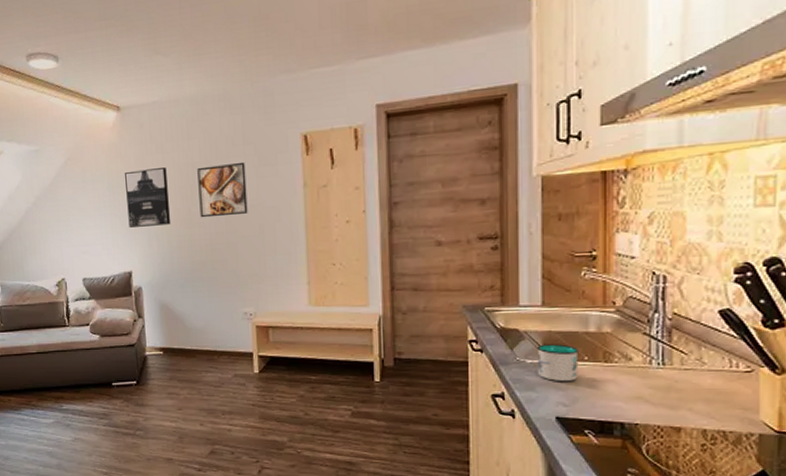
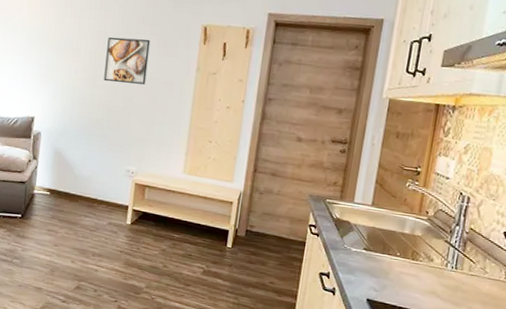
wall art: present [125,167,171,228] -> none [39,28,81,82]
mug: present [537,344,579,381] -> none [359,237,394,271]

